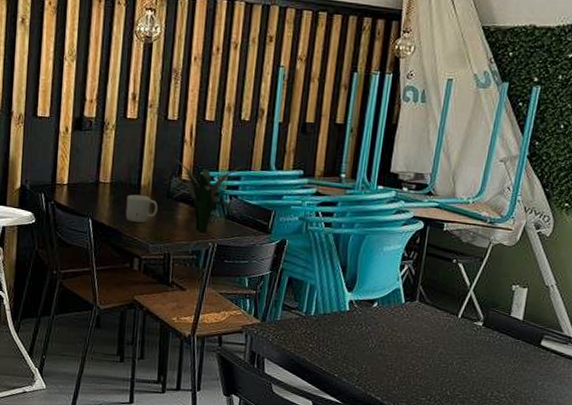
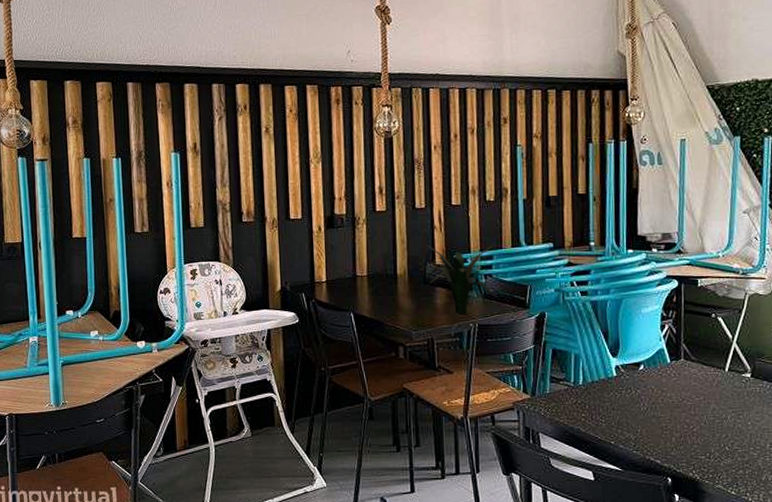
mug: present [125,194,159,223] -> none [385,284,417,311]

